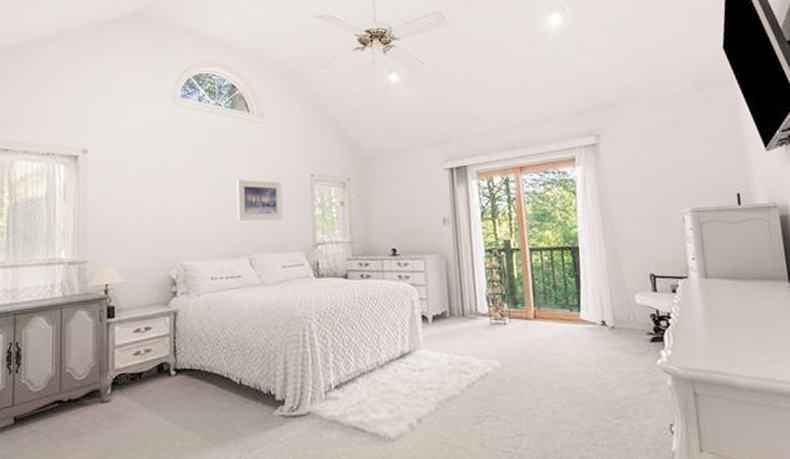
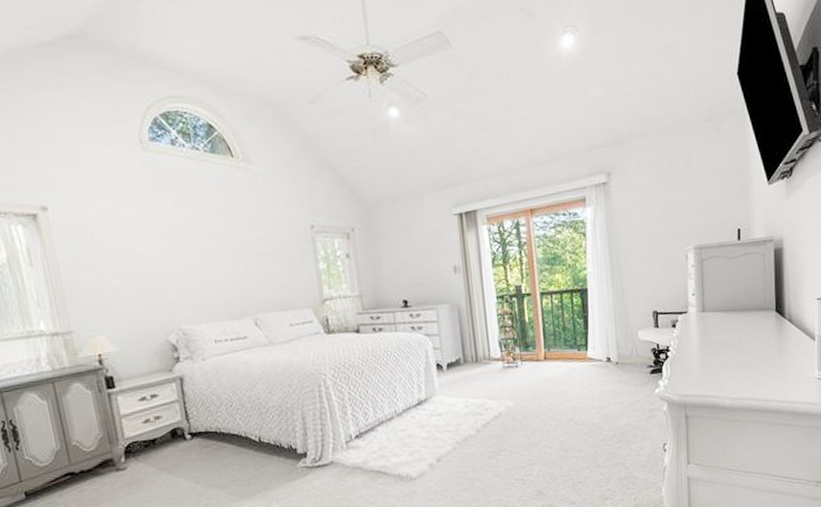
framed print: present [236,178,283,221] -> none [228,233,286,280]

